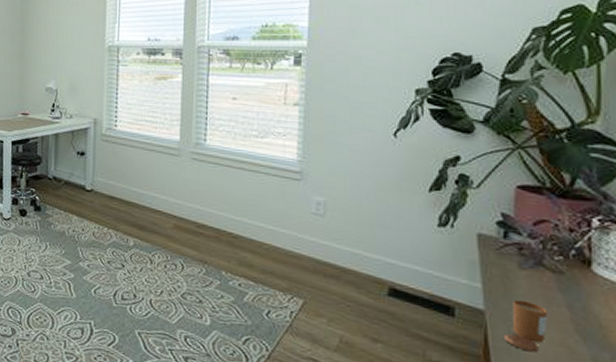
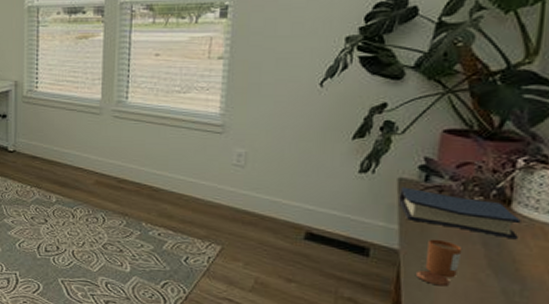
hardback book: none [480,243,603,304] -> present [399,187,521,240]

